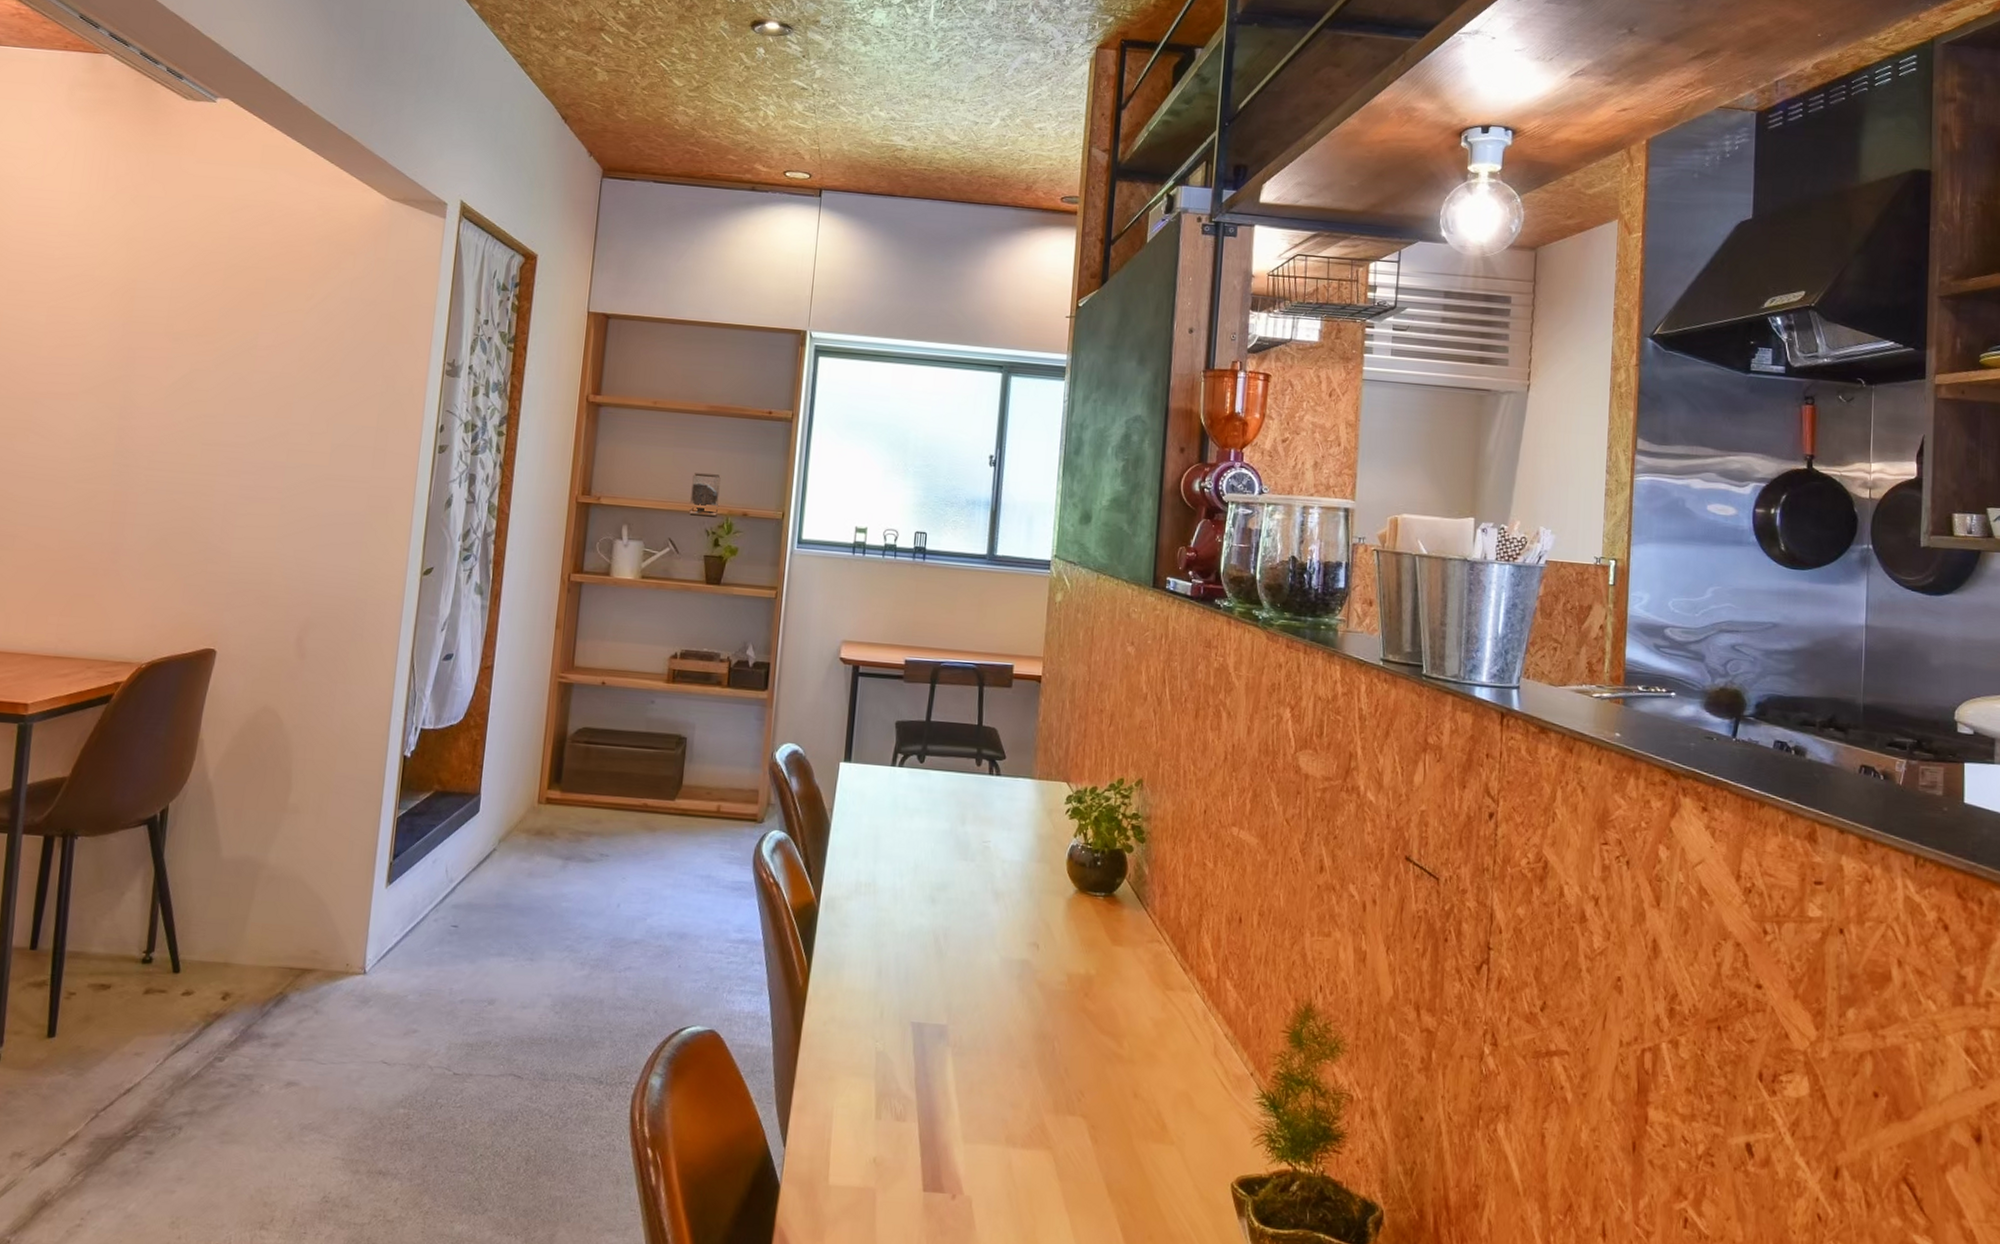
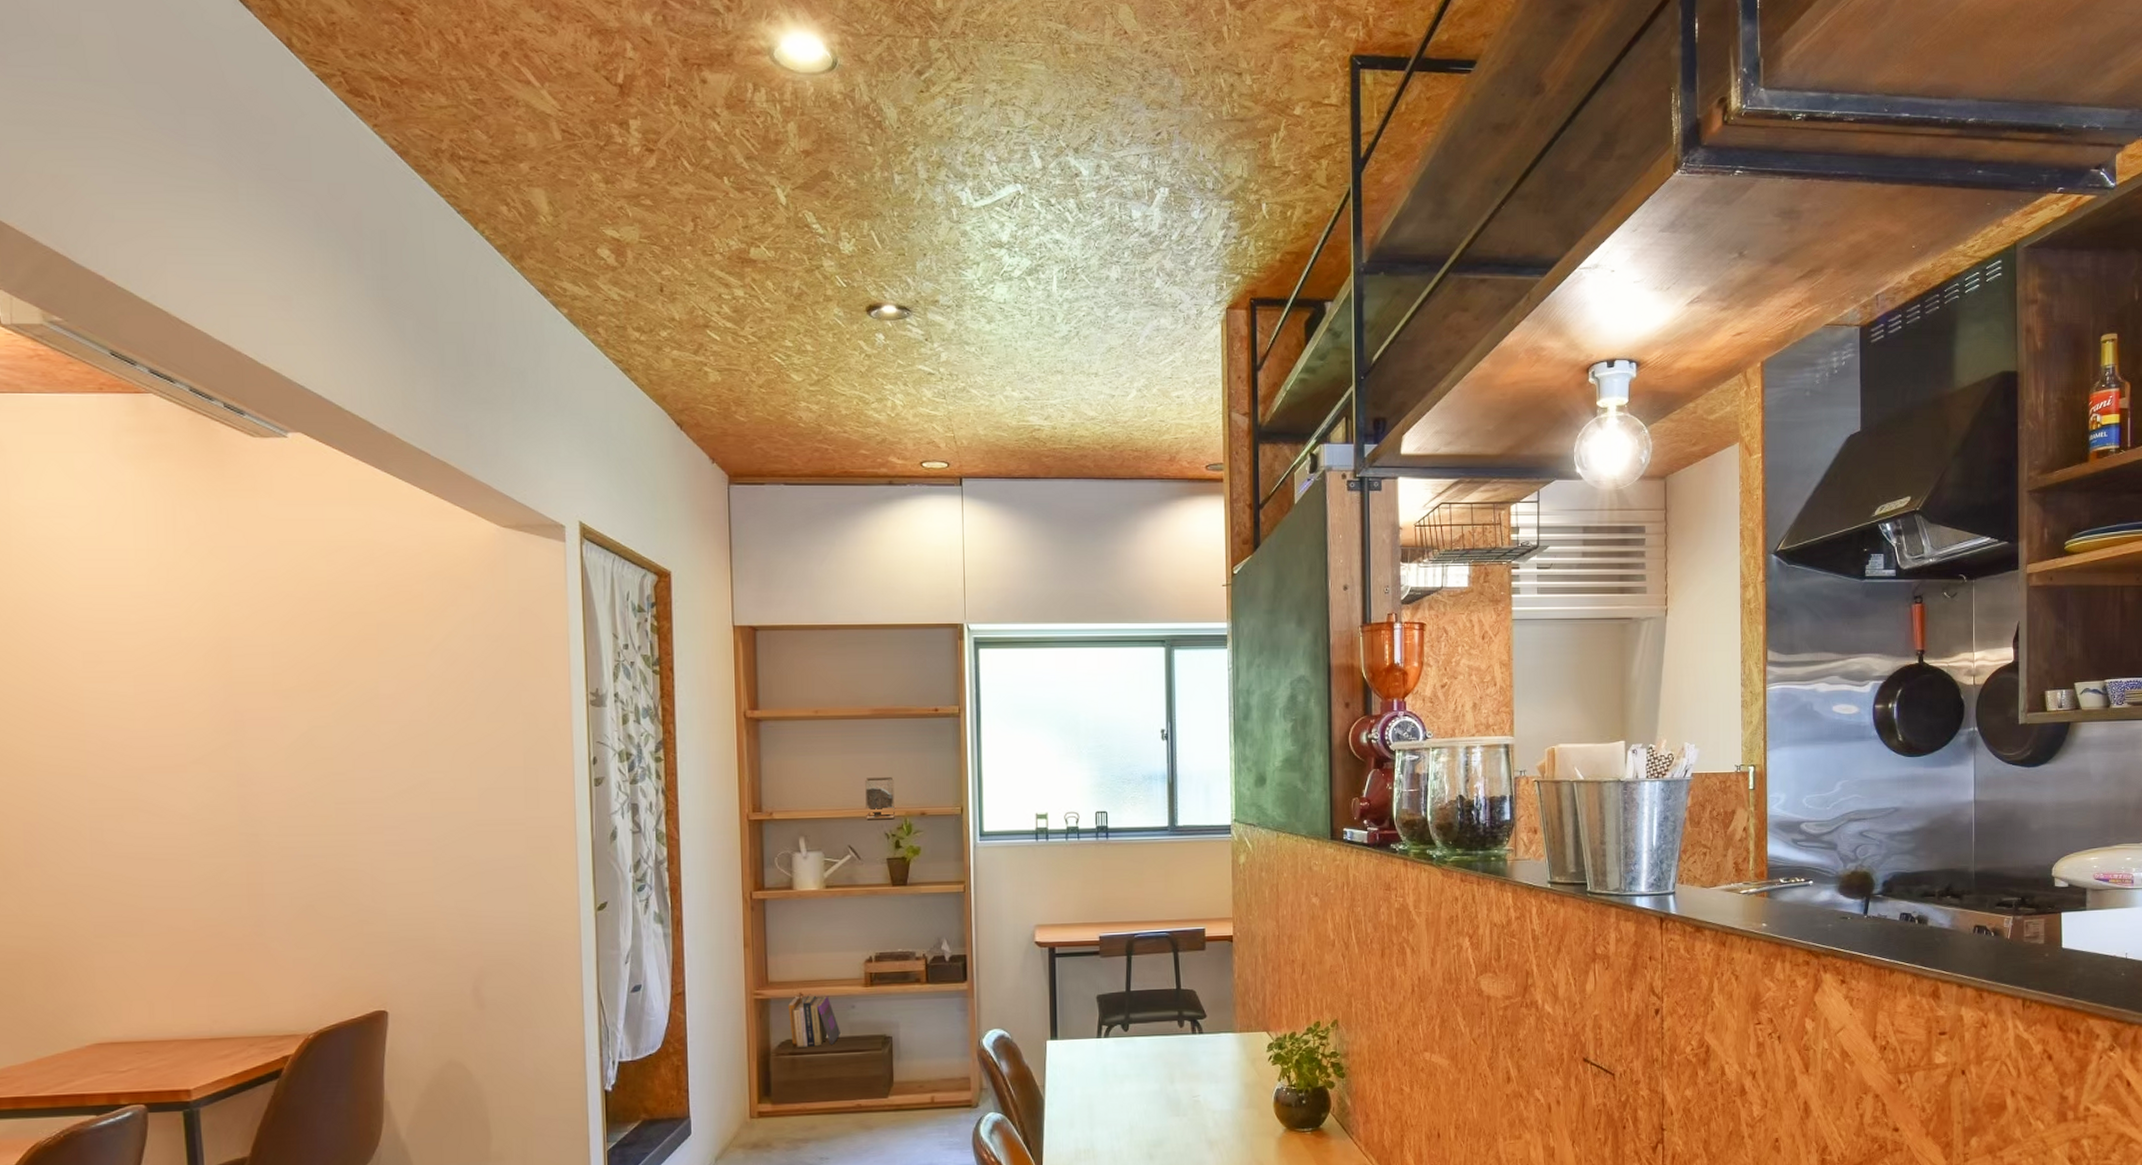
books: none [588,682,637,738] -> present [788,993,840,1048]

